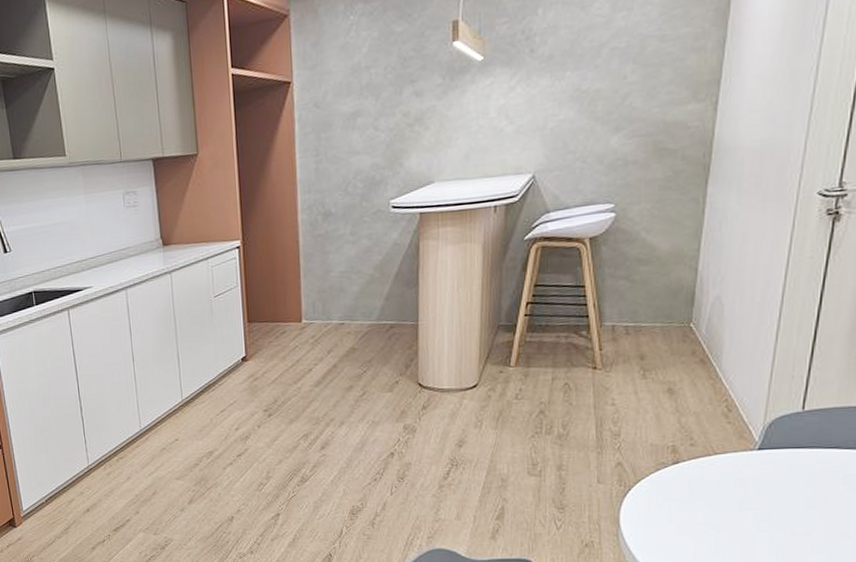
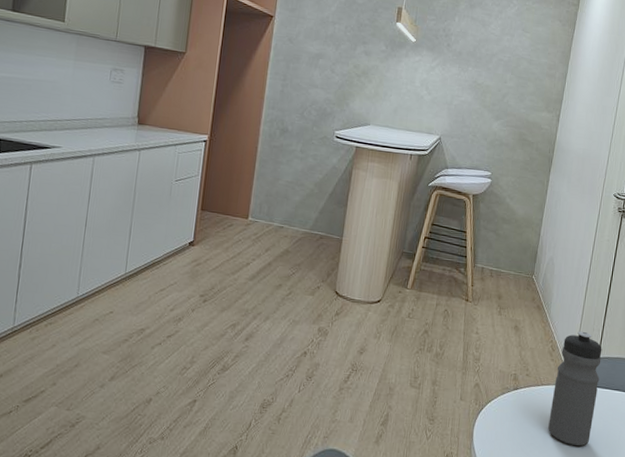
water bottle: none [728,381,809,521] -> present [548,331,602,446]

